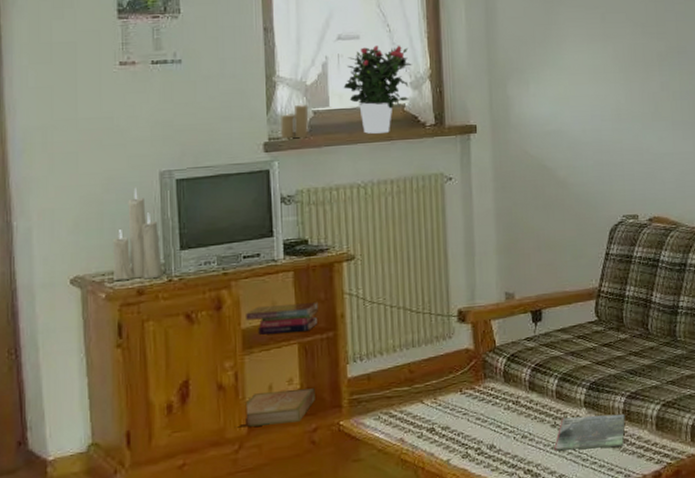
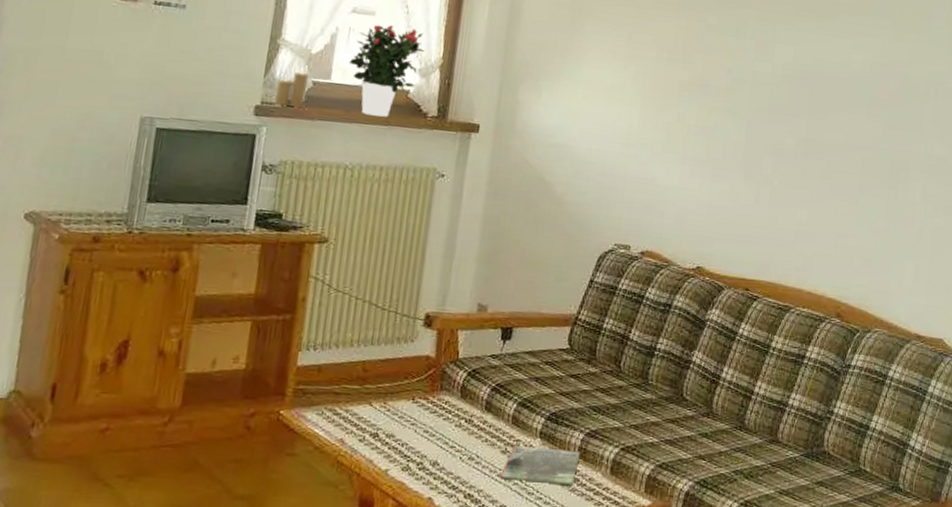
candle: present [112,188,164,281] -> none [69,130,129,227]
decorative box: present [234,388,315,428] -> none [168,366,261,404]
books: present [246,302,318,335] -> none [202,274,281,309]

